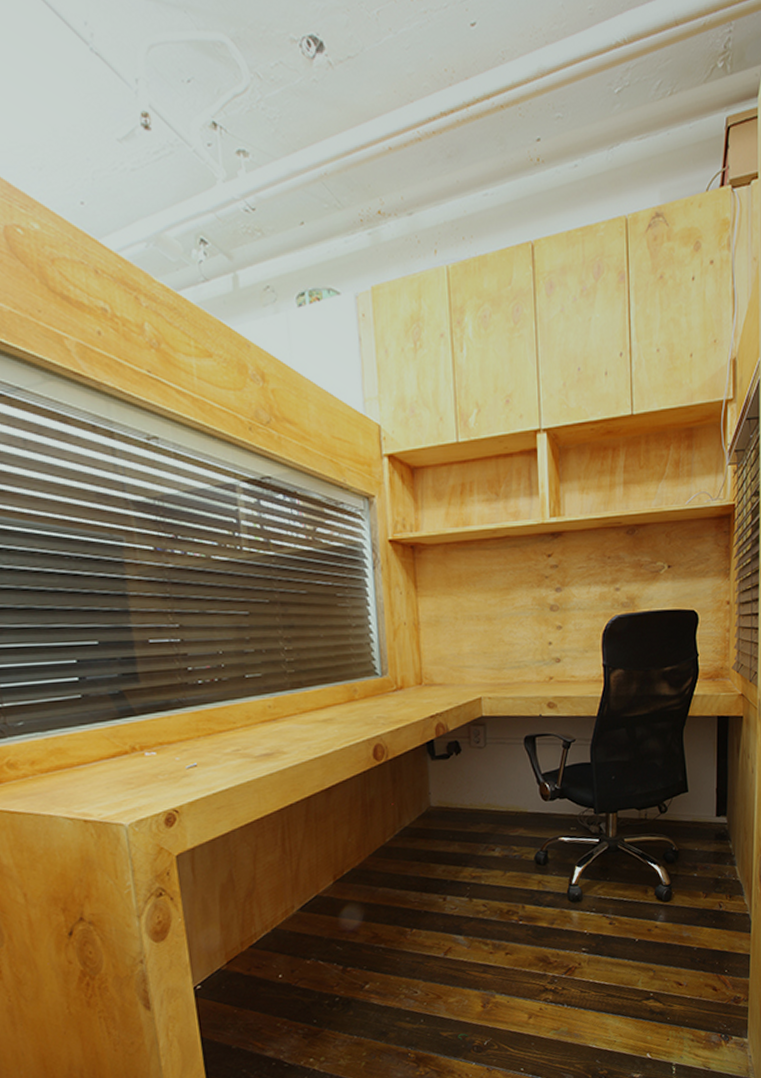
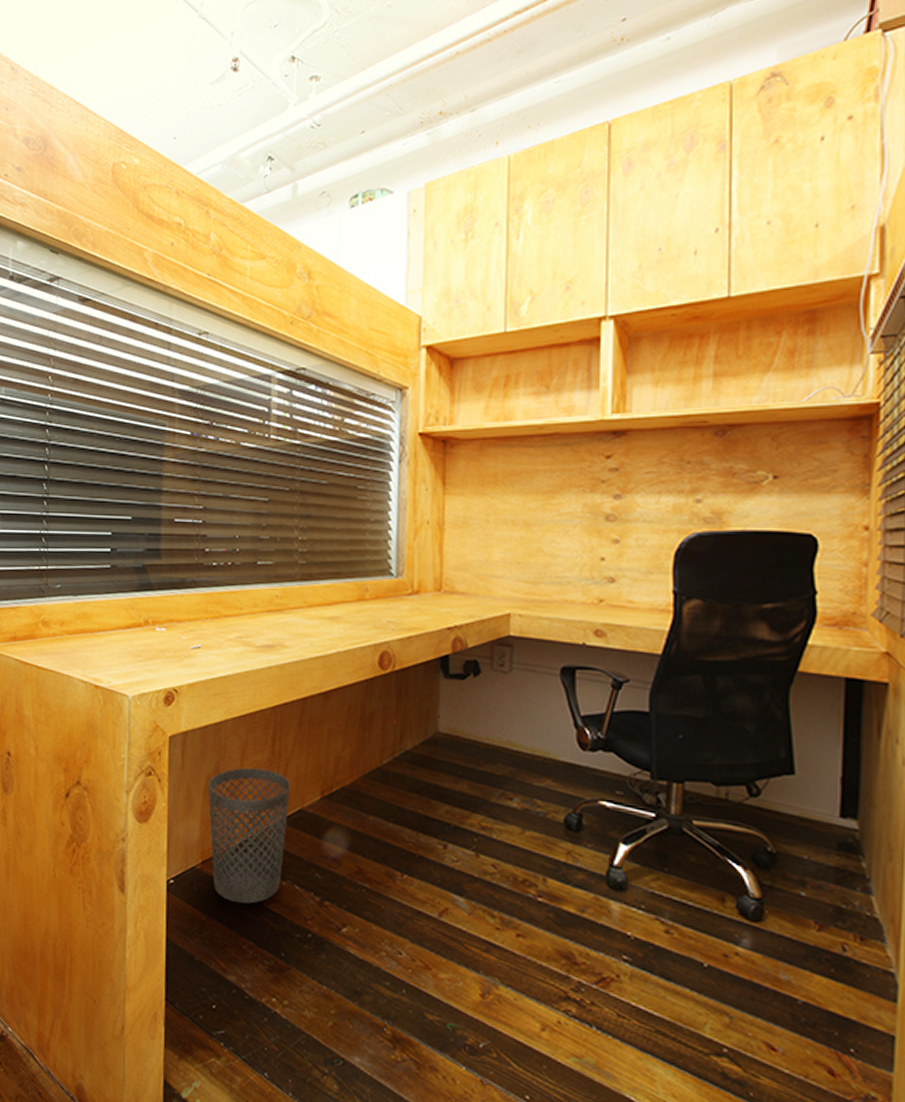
wastebasket: none [223,867,306,990] -> present [208,767,291,904]

